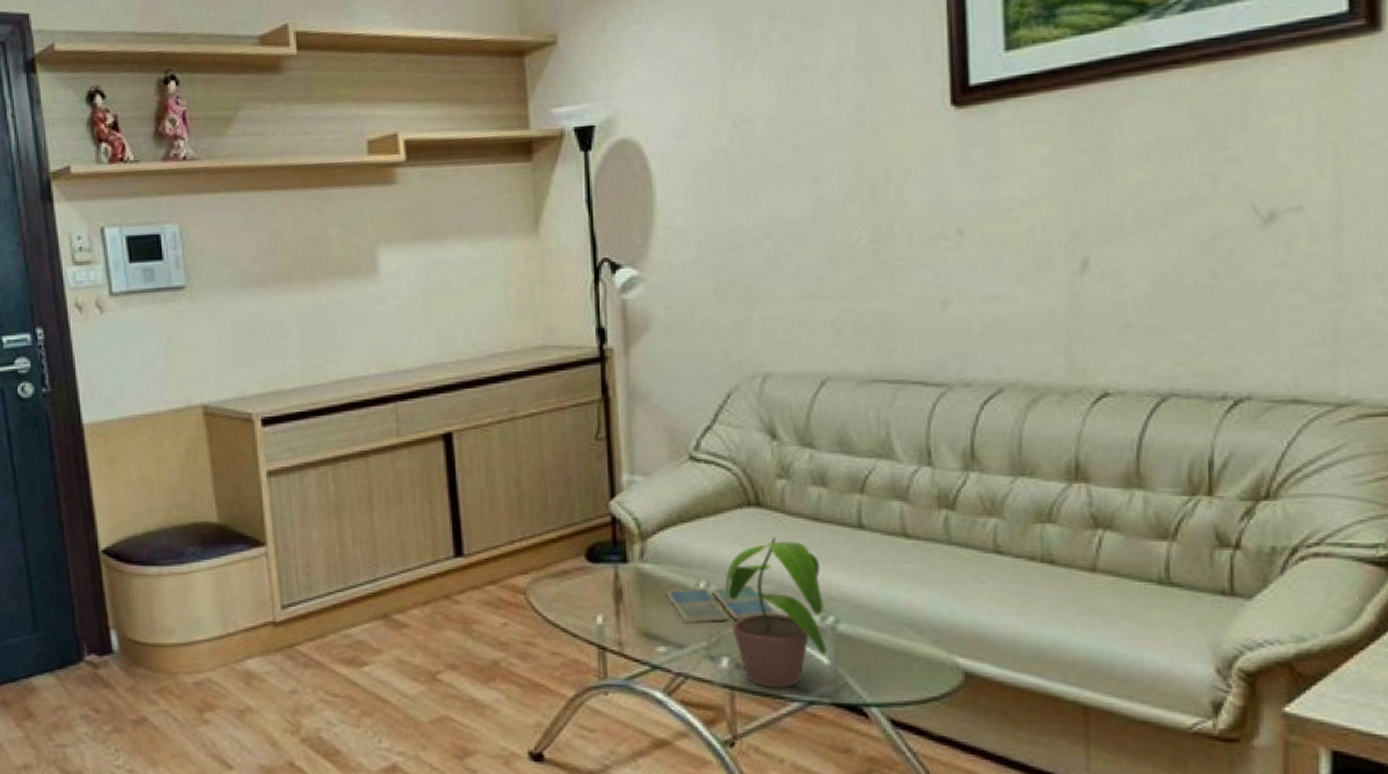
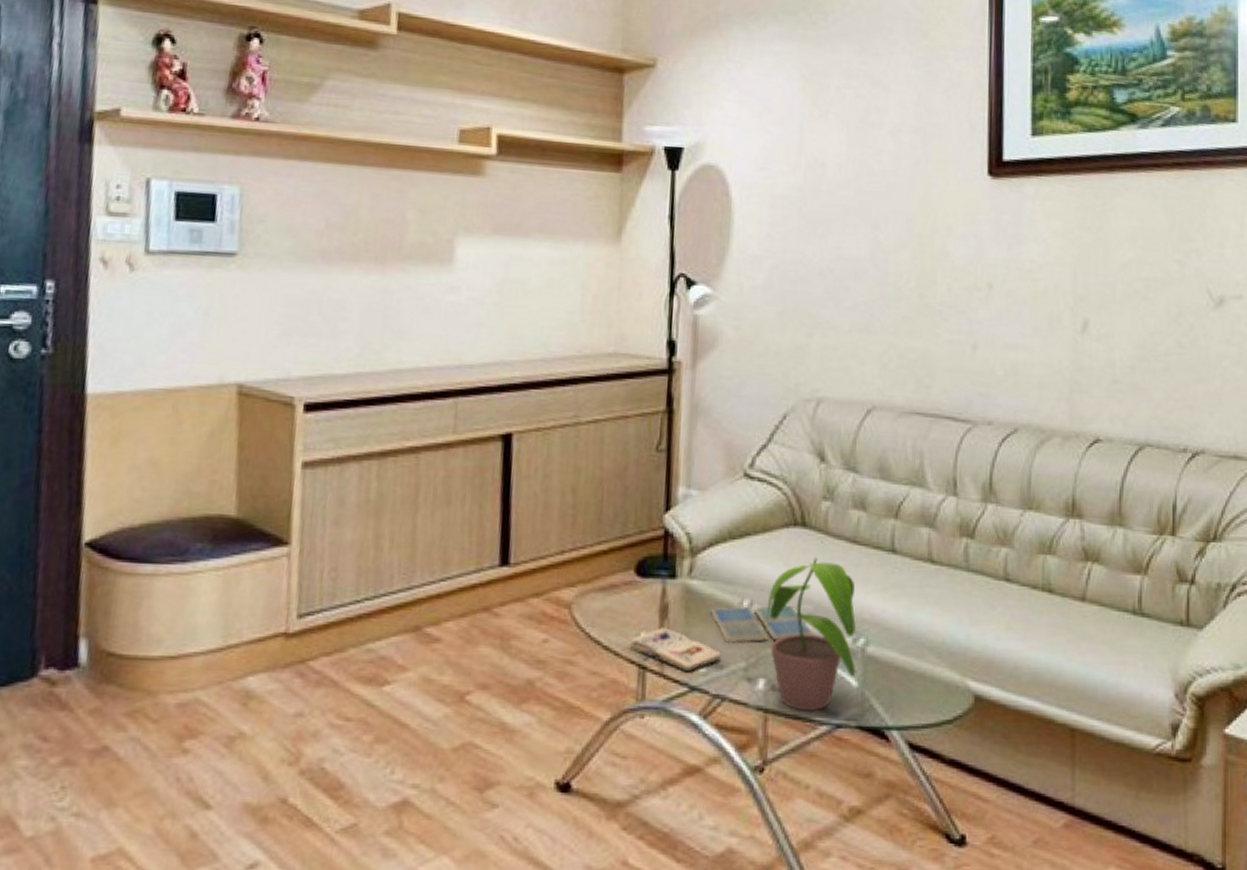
paperback book: none [587,610,680,651] -> present [629,627,721,671]

